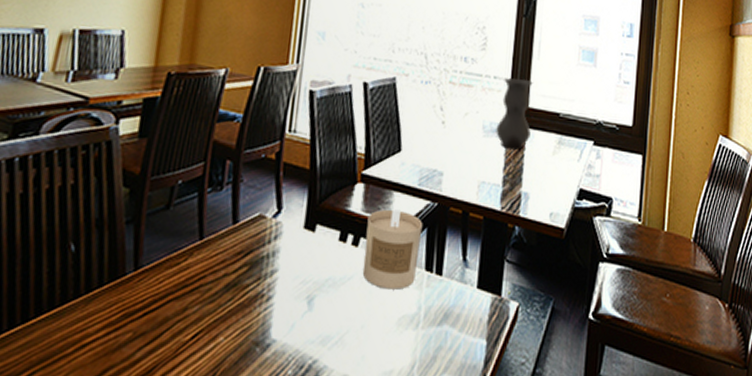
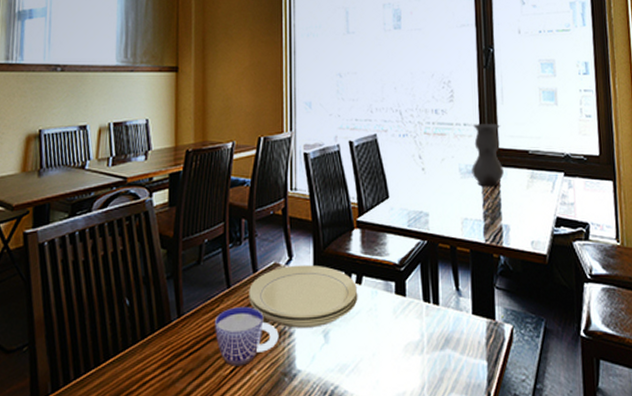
cup: none [178,262,255,332] -> present [215,307,279,366]
plate: none [224,218,353,292] -> present [249,264,358,328]
candle: present [362,209,423,290] -> none [367,249,417,320]

